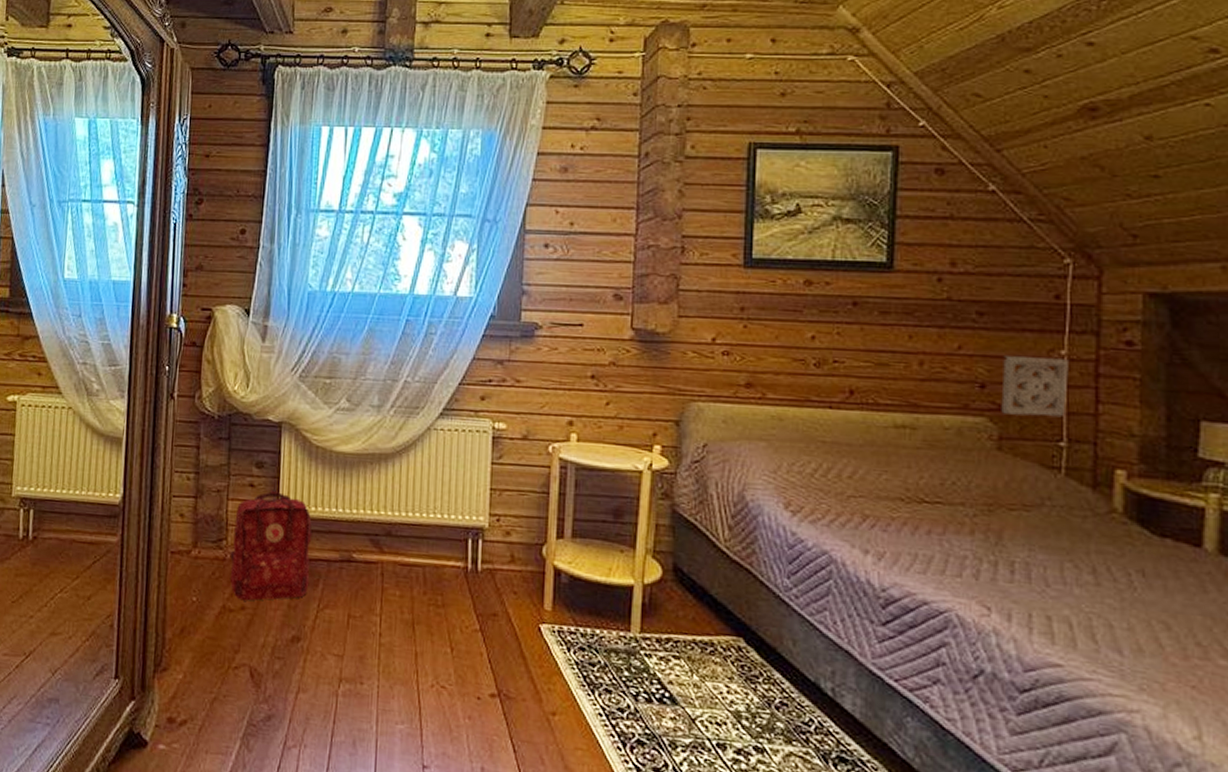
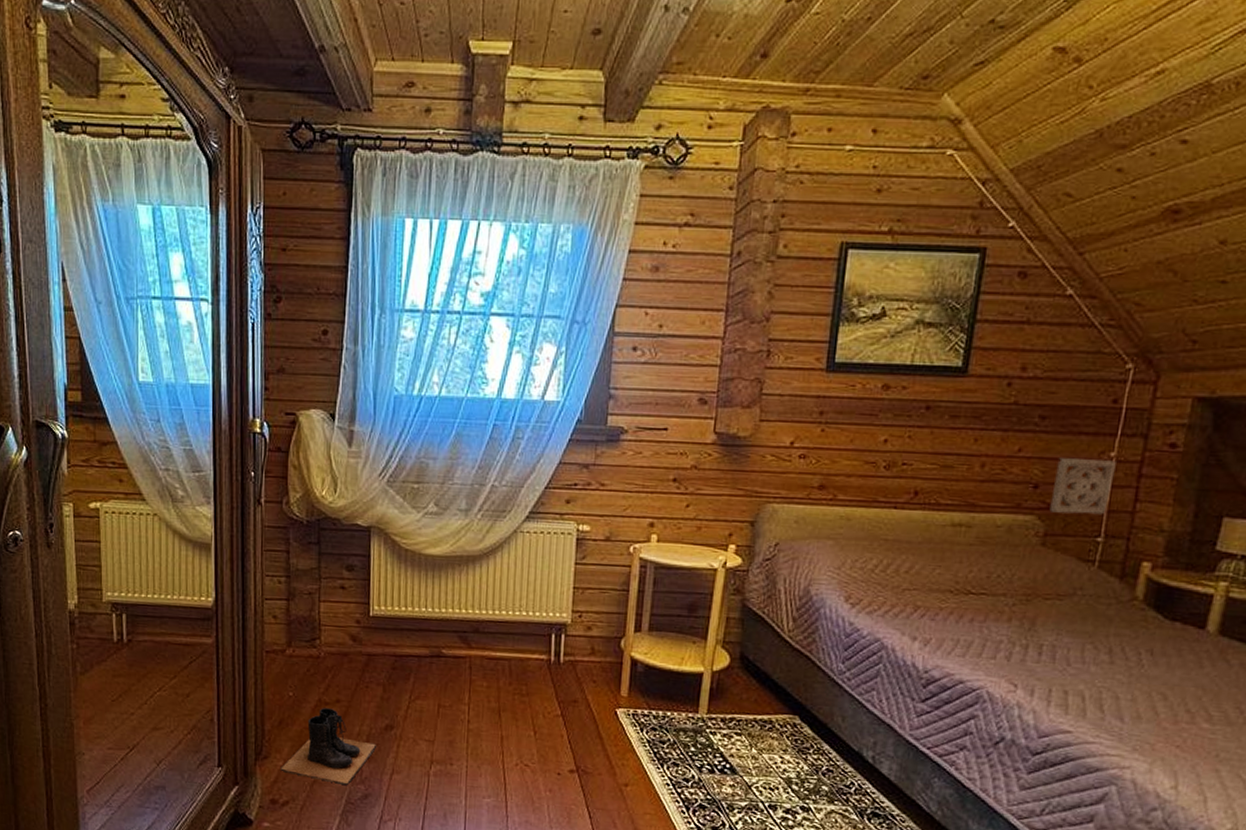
boots: none [180,615,283,704] -> present [280,708,377,785]
backpack: present [229,489,313,601] -> none [323,590,403,695]

